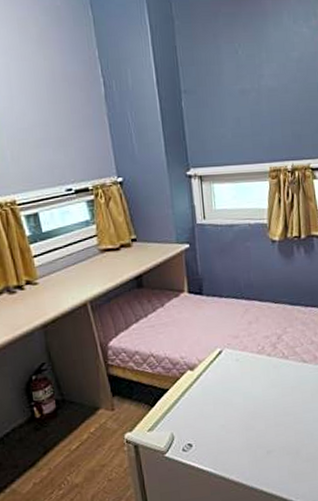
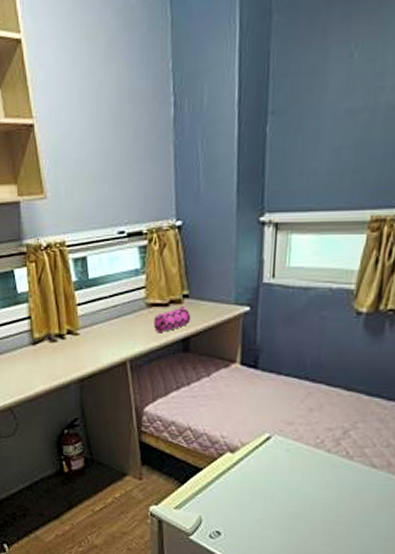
pencil case: none [108,248,141,273] -> present [154,305,191,332]

